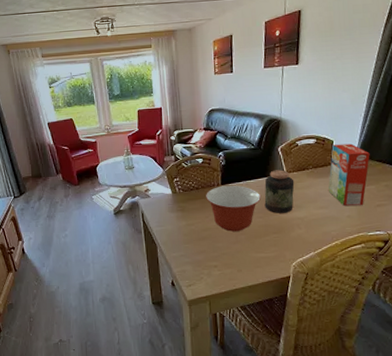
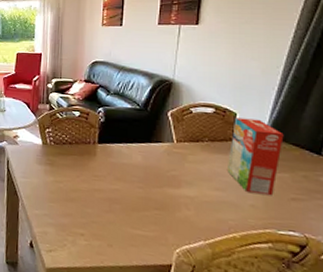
mixing bowl: present [206,185,261,232] -> none [79,144,142,199]
jar: present [264,170,295,213] -> none [146,136,185,188]

